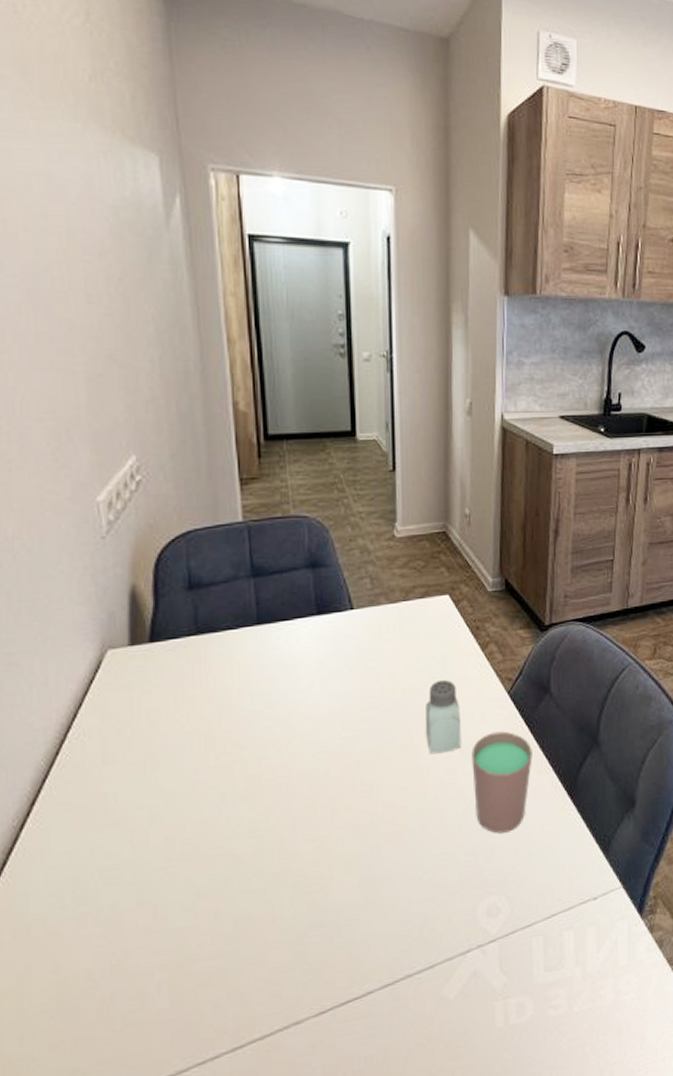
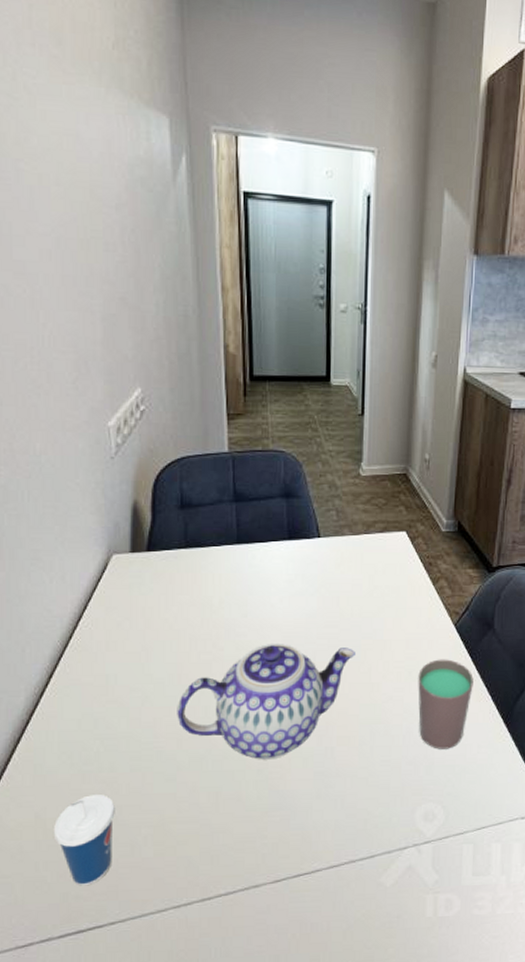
cup: none [41,939,120,1057] -> present [53,793,115,886]
teapot: none [193,730,400,872] -> present [177,644,355,760]
saltshaker: present [426,680,461,754] -> none [379,608,410,673]

